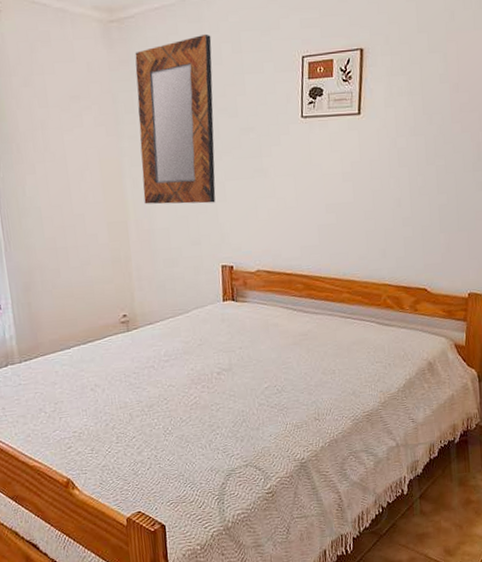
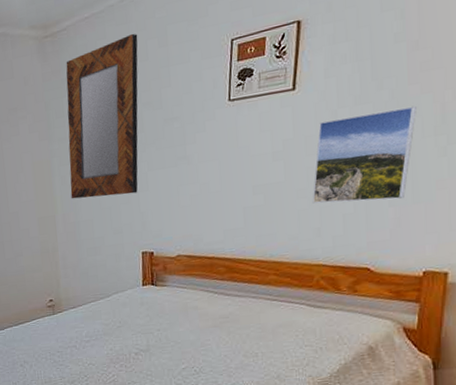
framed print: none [378,142,459,227] -> present [312,105,417,204]

